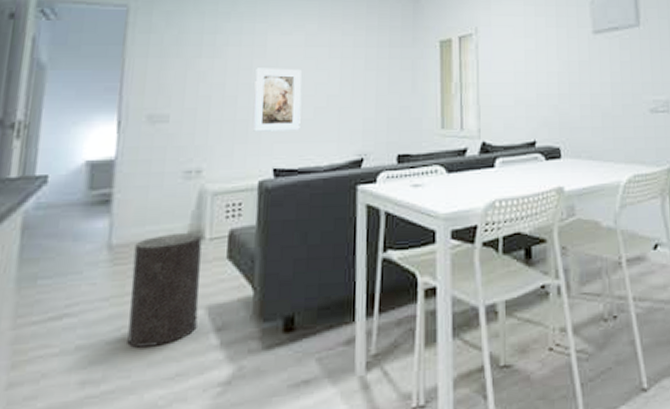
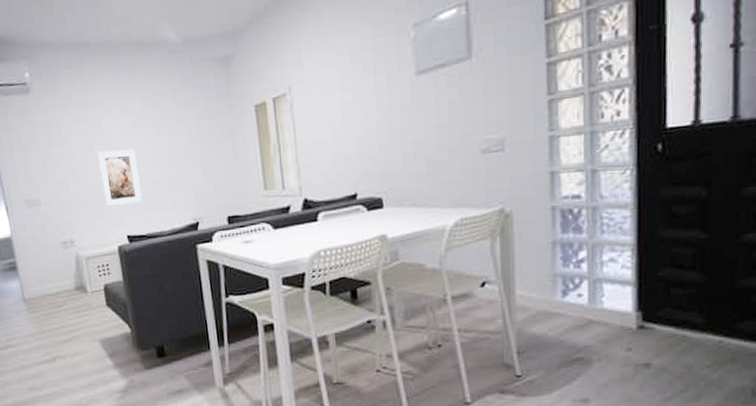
stool: present [127,233,202,348] -> none [41,288,96,367]

